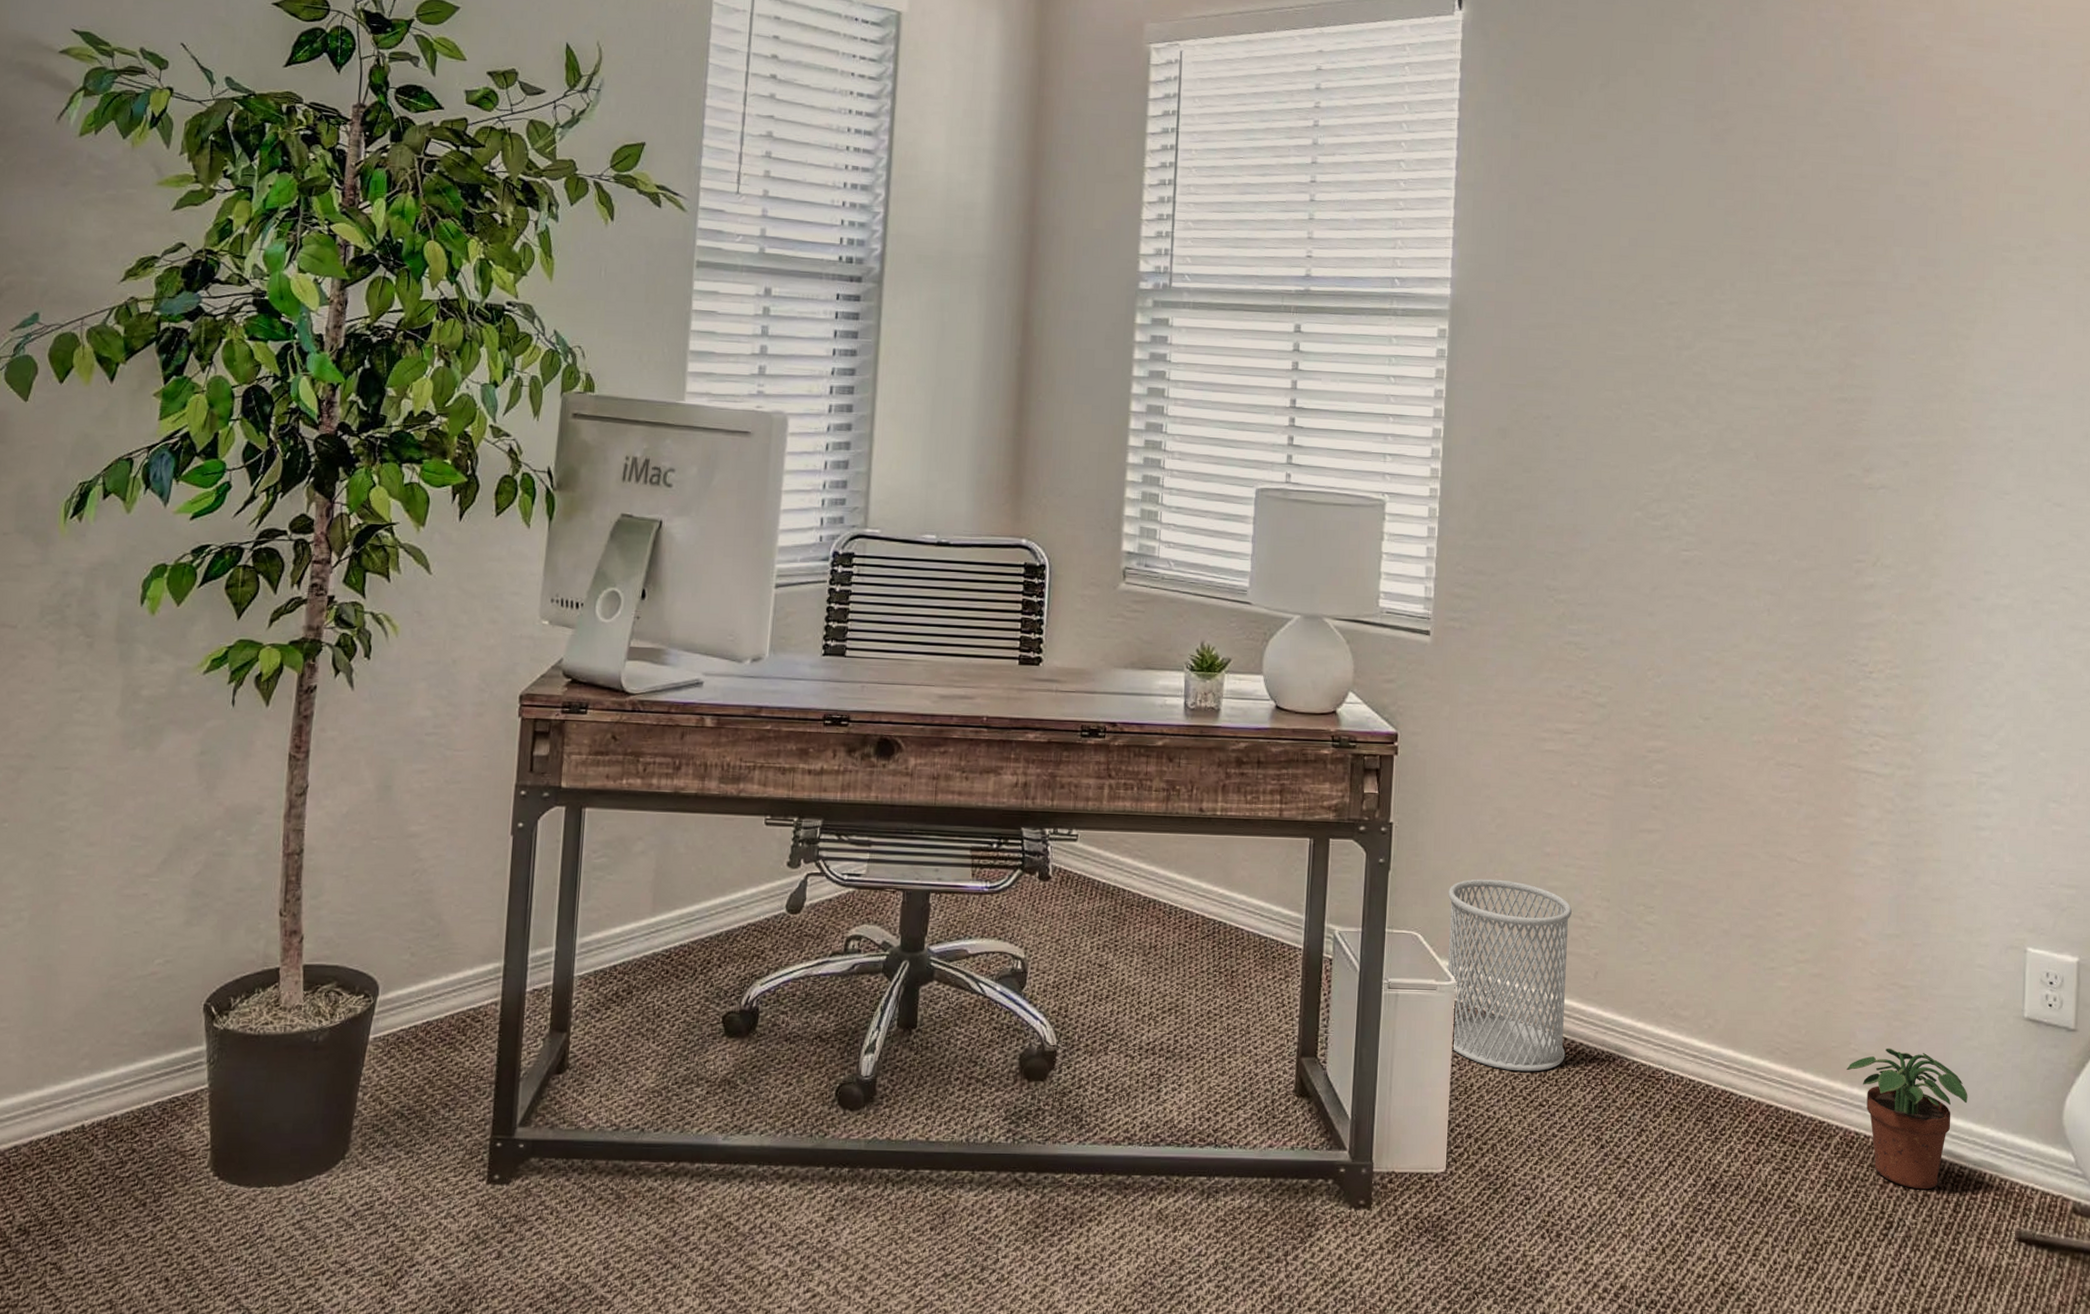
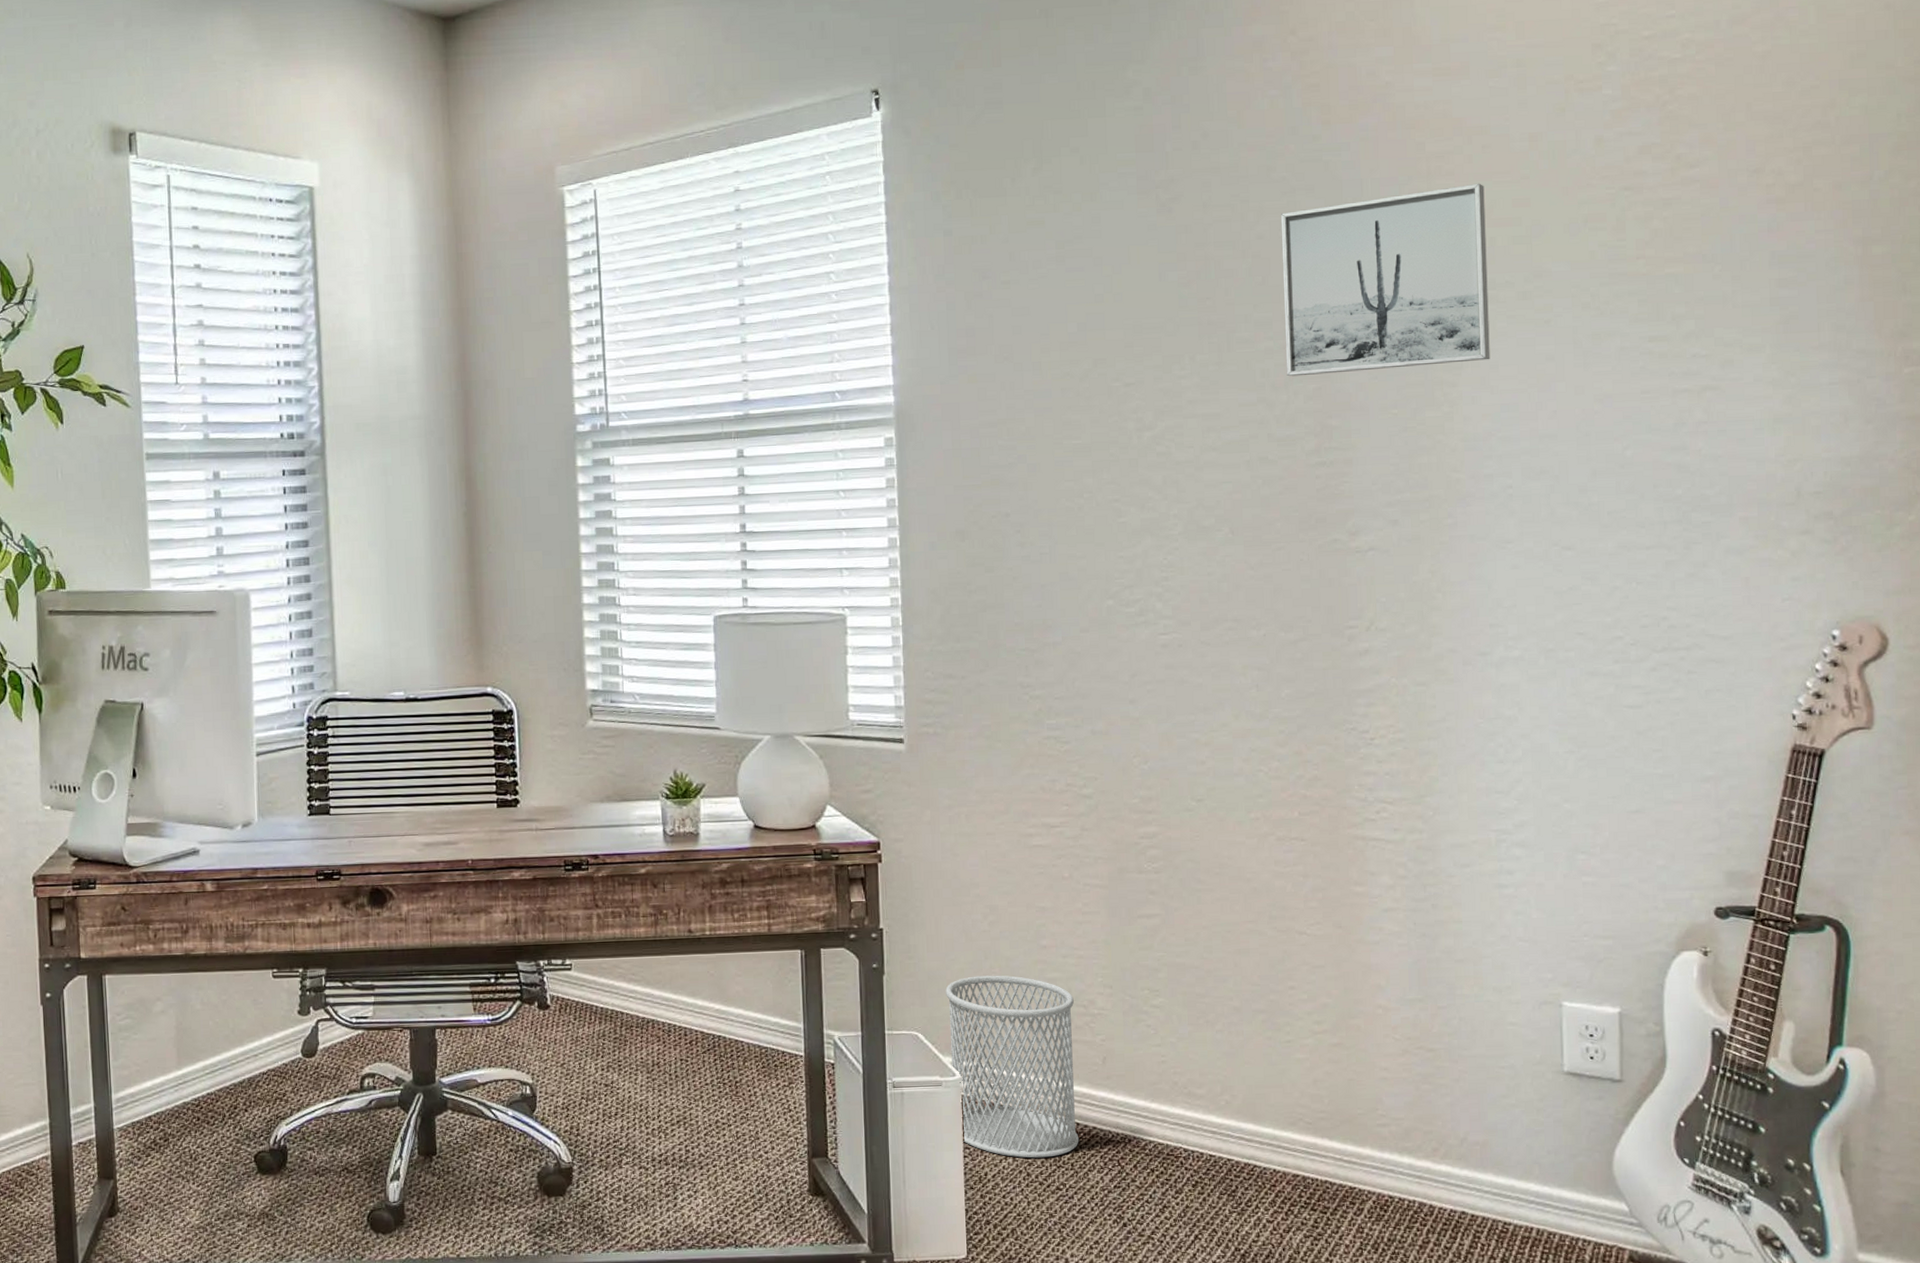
wall art: none [1817,150,2006,318] -> present [1280,183,1490,377]
potted plant: present [1846,1048,1968,1190] -> none [1375,1111,1508,1248]

